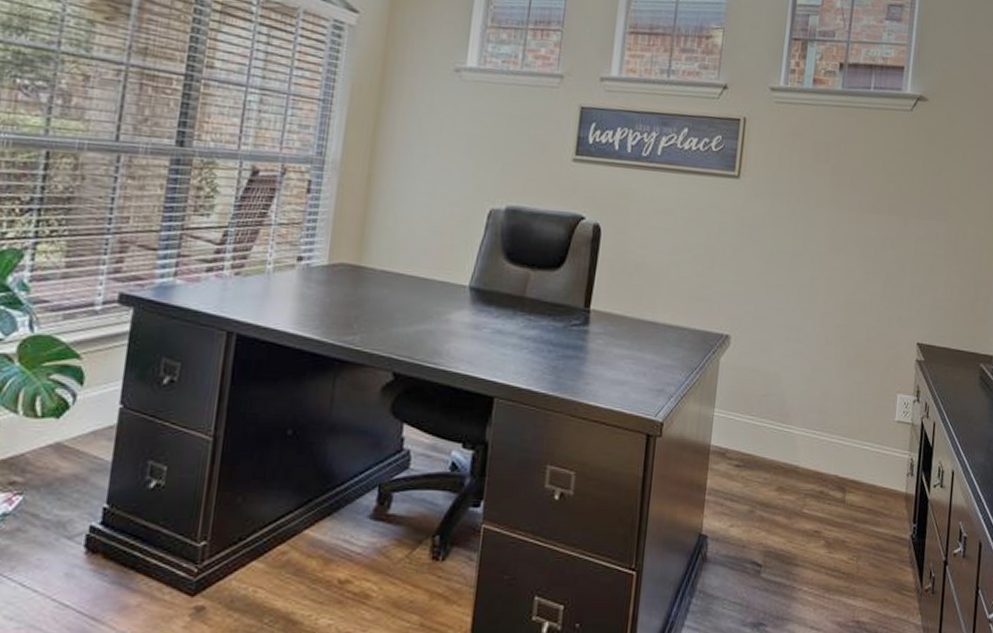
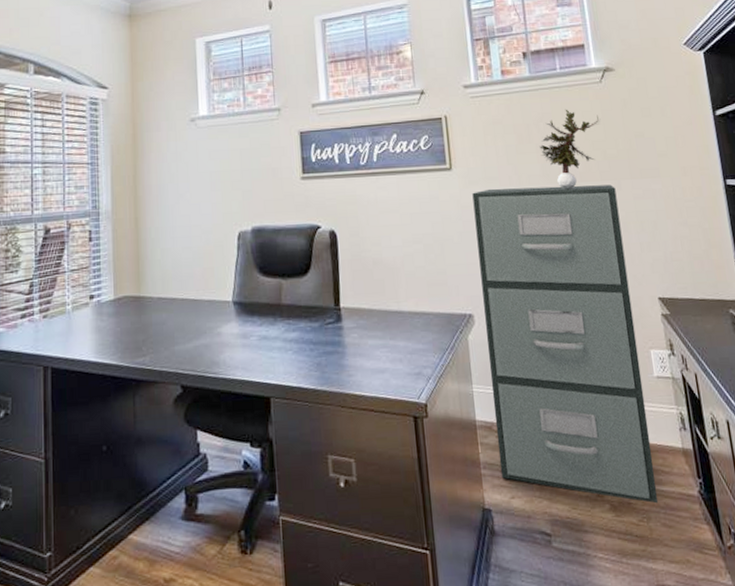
filing cabinet: none [724,205,901,544] -> present [472,185,659,504]
potted plant: none [834,133,903,219] -> present [539,109,601,190]

